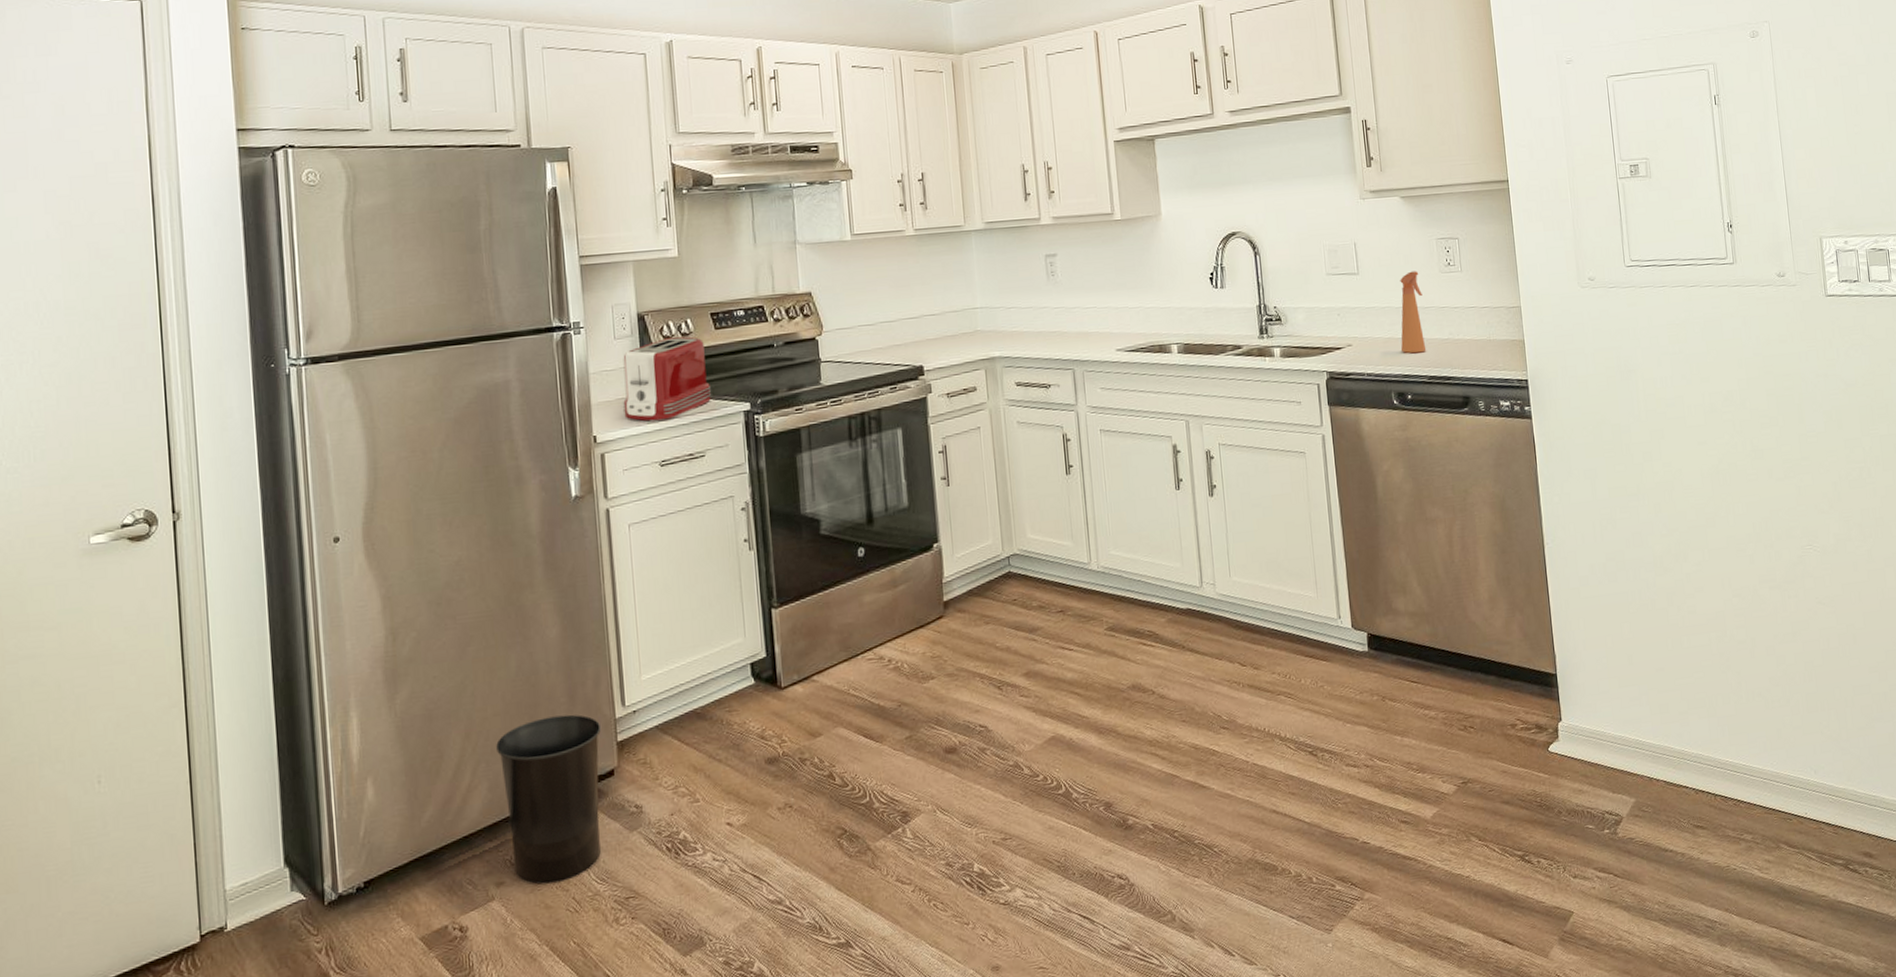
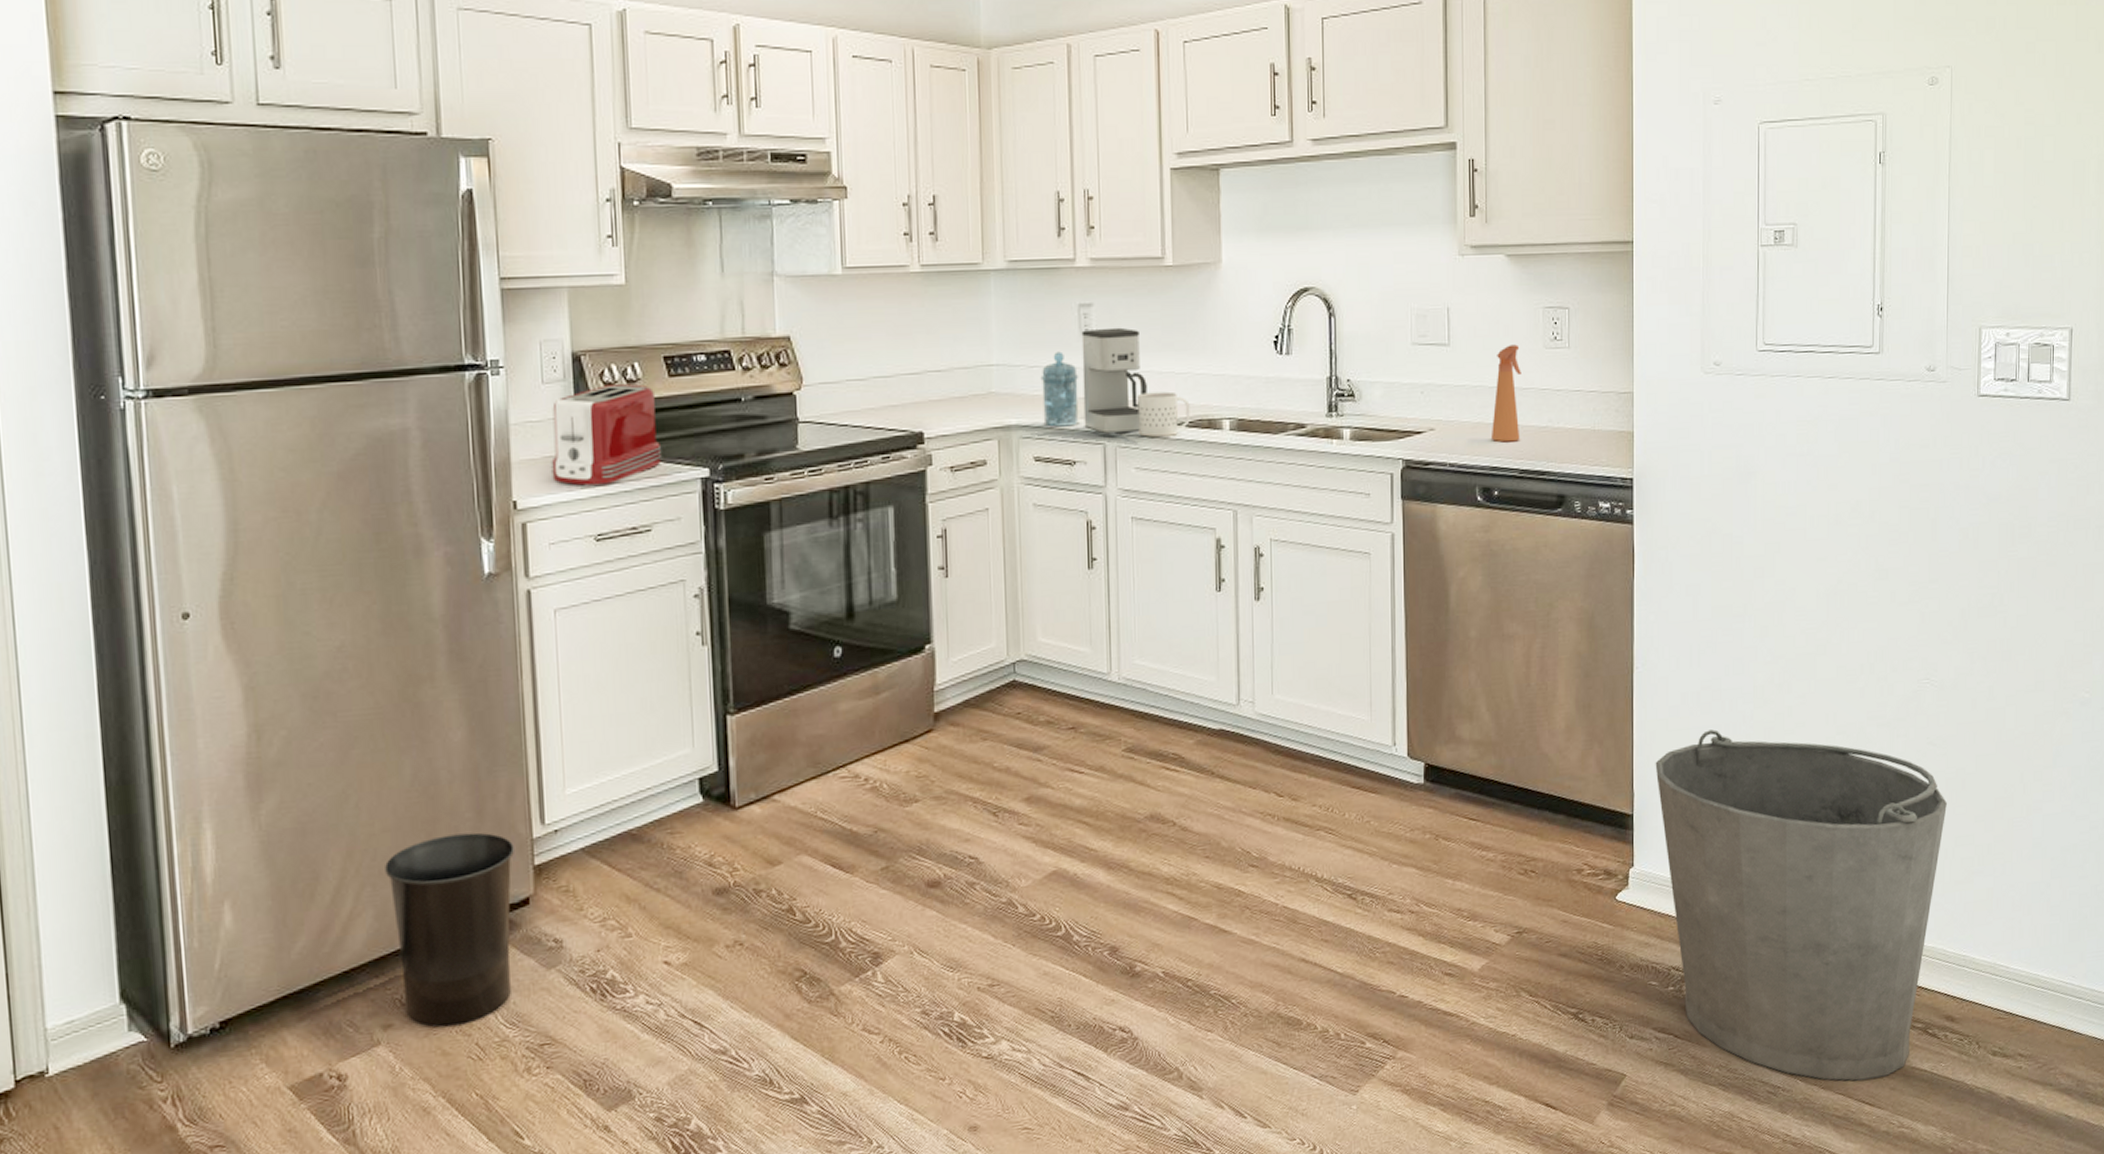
canister: none [1017,294,1051,357] -> present [1040,351,1079,427]
coffee maker: none [1049,272,1106,361] -> present [1081,327,1147,434]
mug: none [1099,323,1144,362] -> present [1138,391,1190,437]
bucket: none [1572,596,1842,915] -> present [1655,729,1947,1081]

